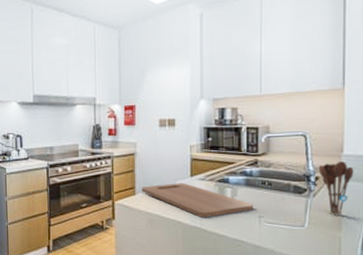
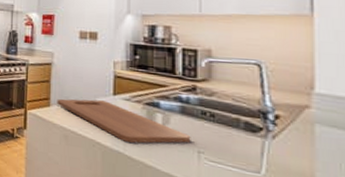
utensil holder: present [318,161,354,215] -> none [279,100,331,166]

